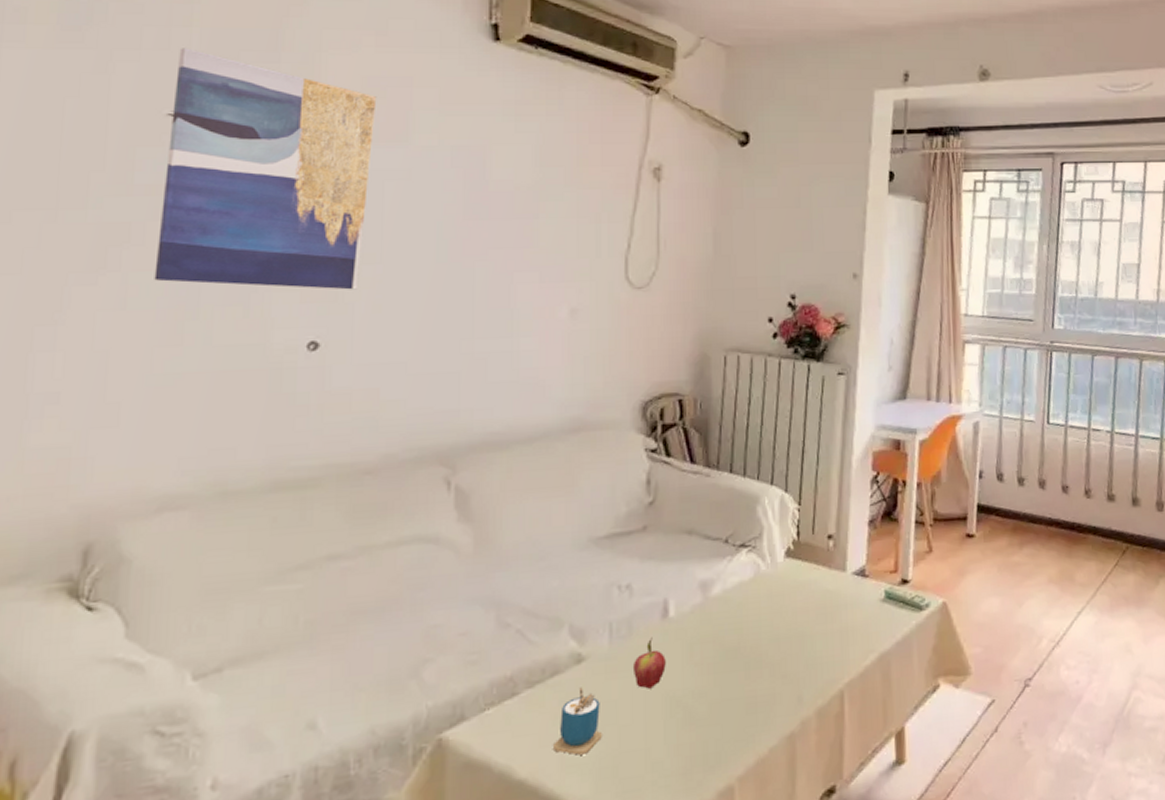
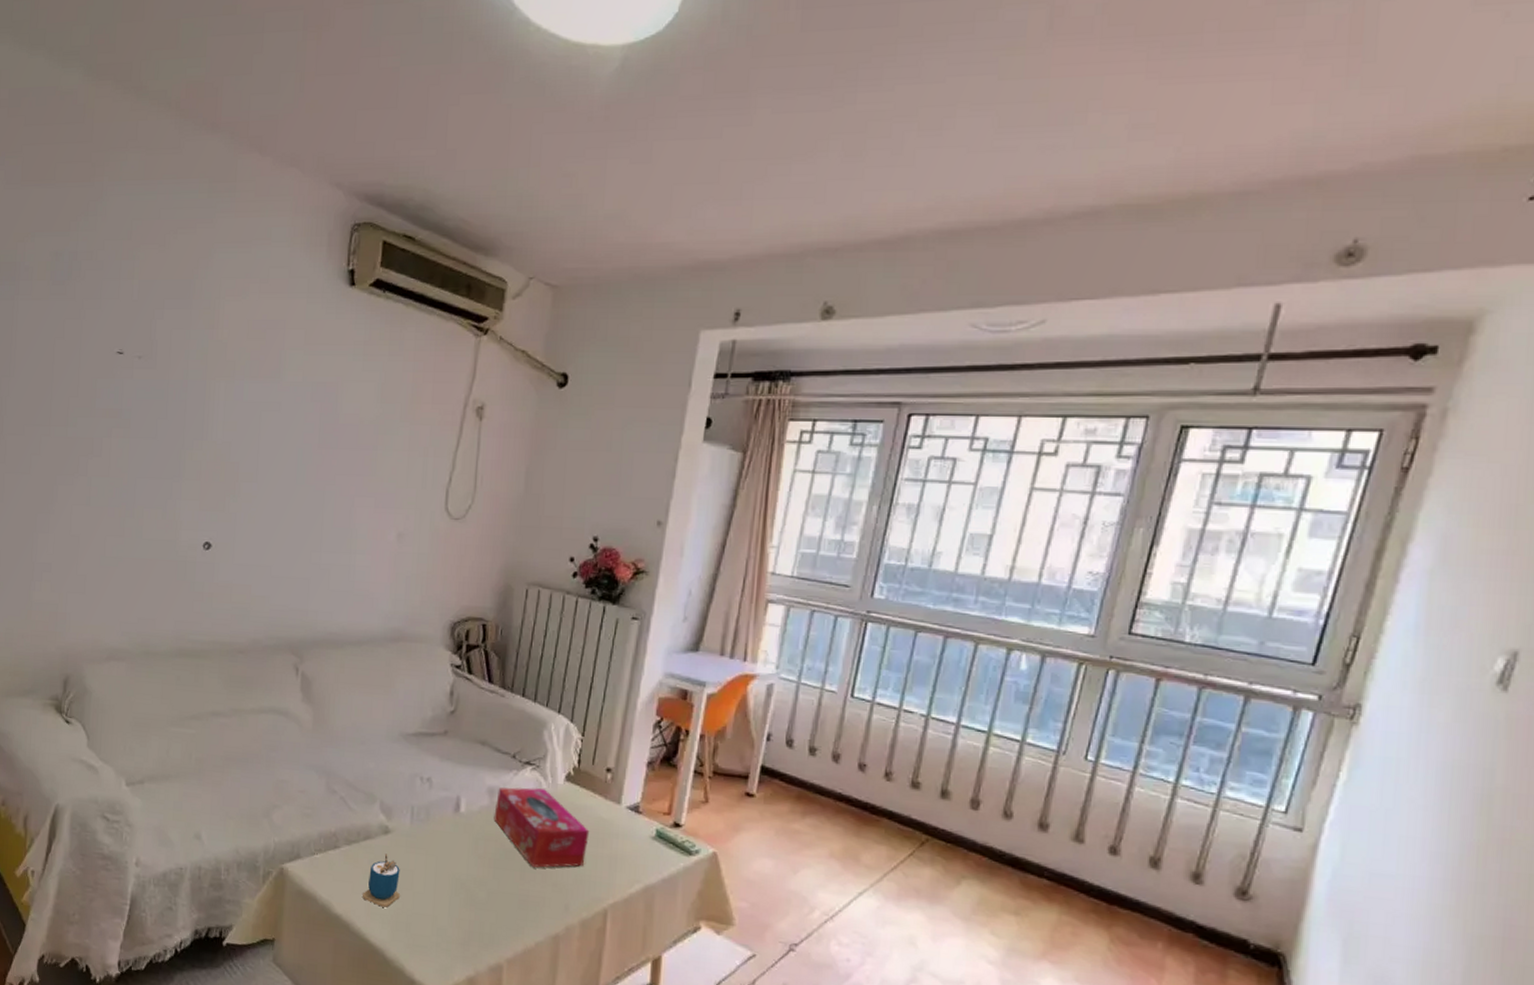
wall art: present [154,48,377,290] -> none [107,297,259,503]
fruit: present [632,637,666,689] -> none [427,826,455,868]
tissue box: none [709,571,817,662] -> present [493,787,590,868]

